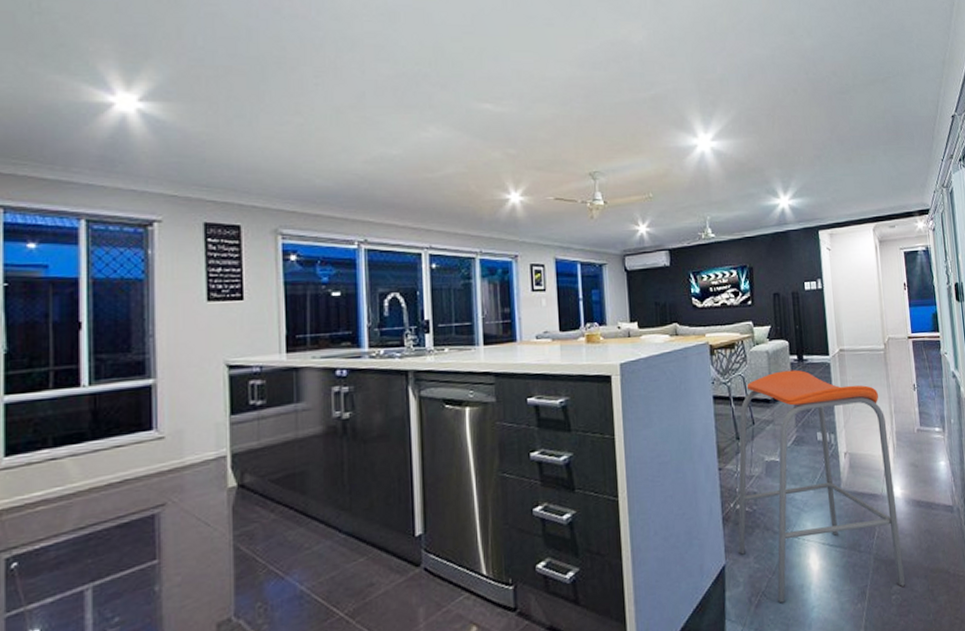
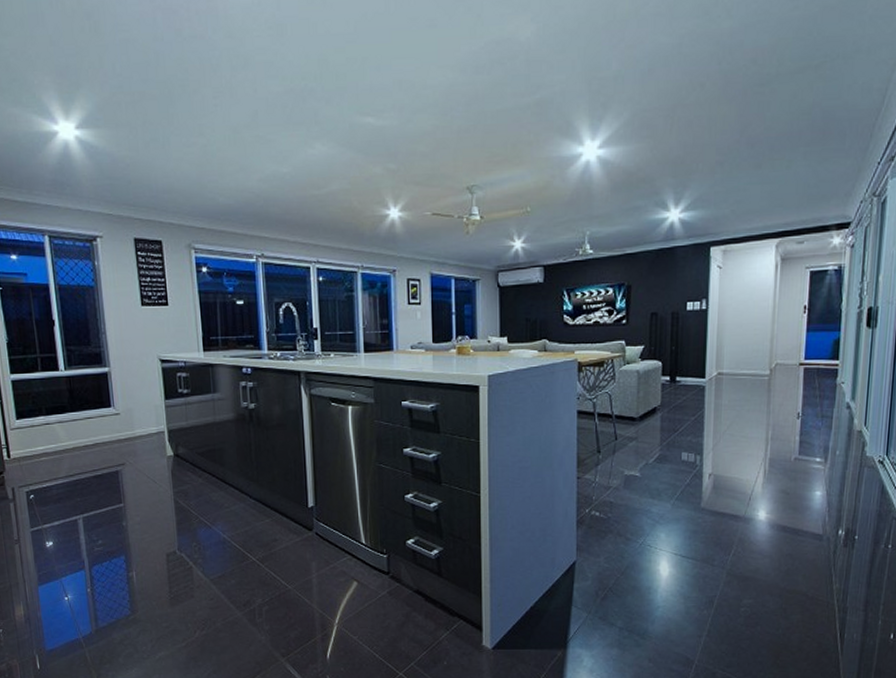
bar stool: present [738,369,905,604] -> none [590,390,760,601]

